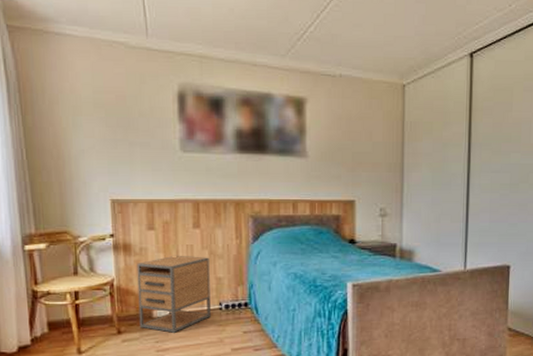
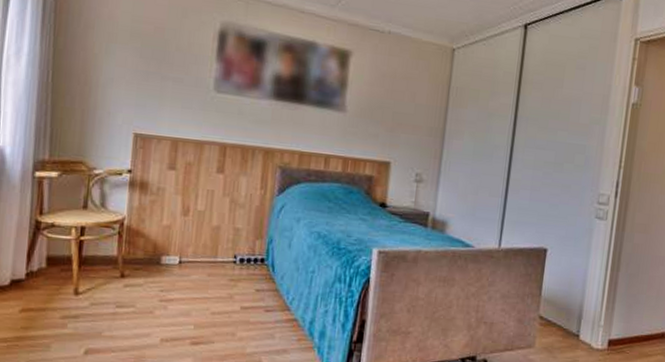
nightstand: present [137,255,211,334] -> none [145,199,230,284]

